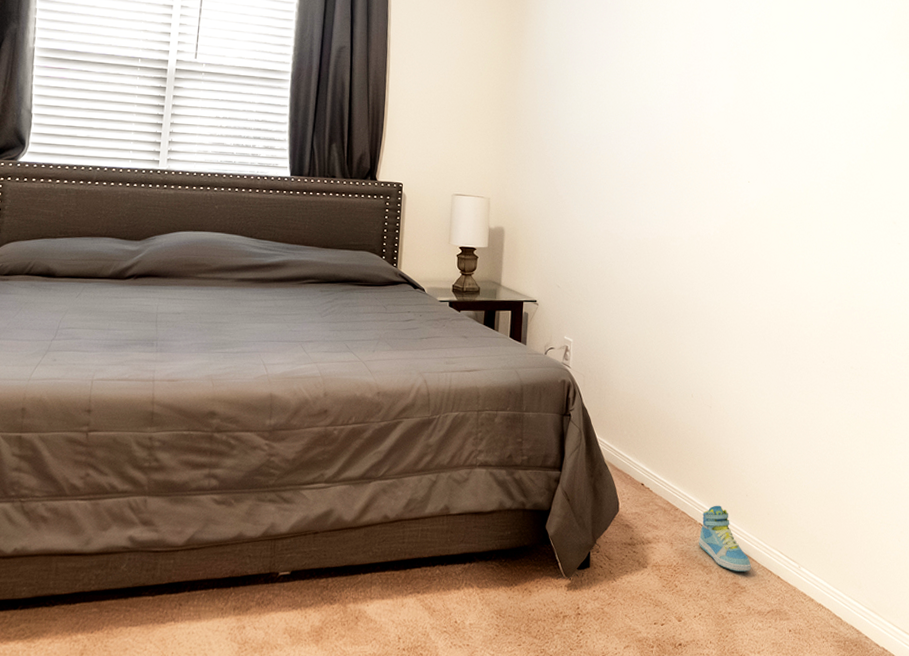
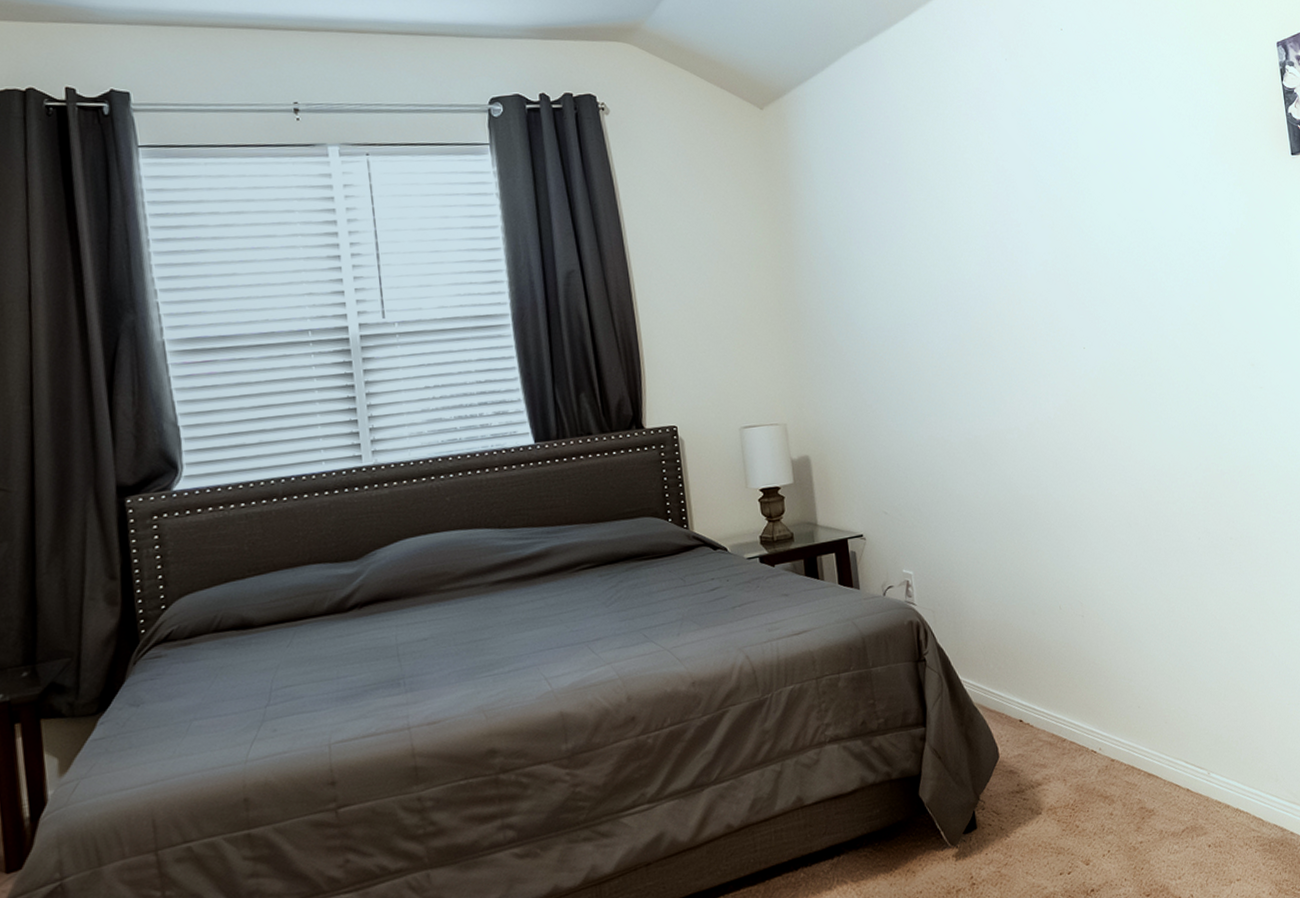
sneaker: present [698,505,752,572] -> none [1093,724,1157,795]

